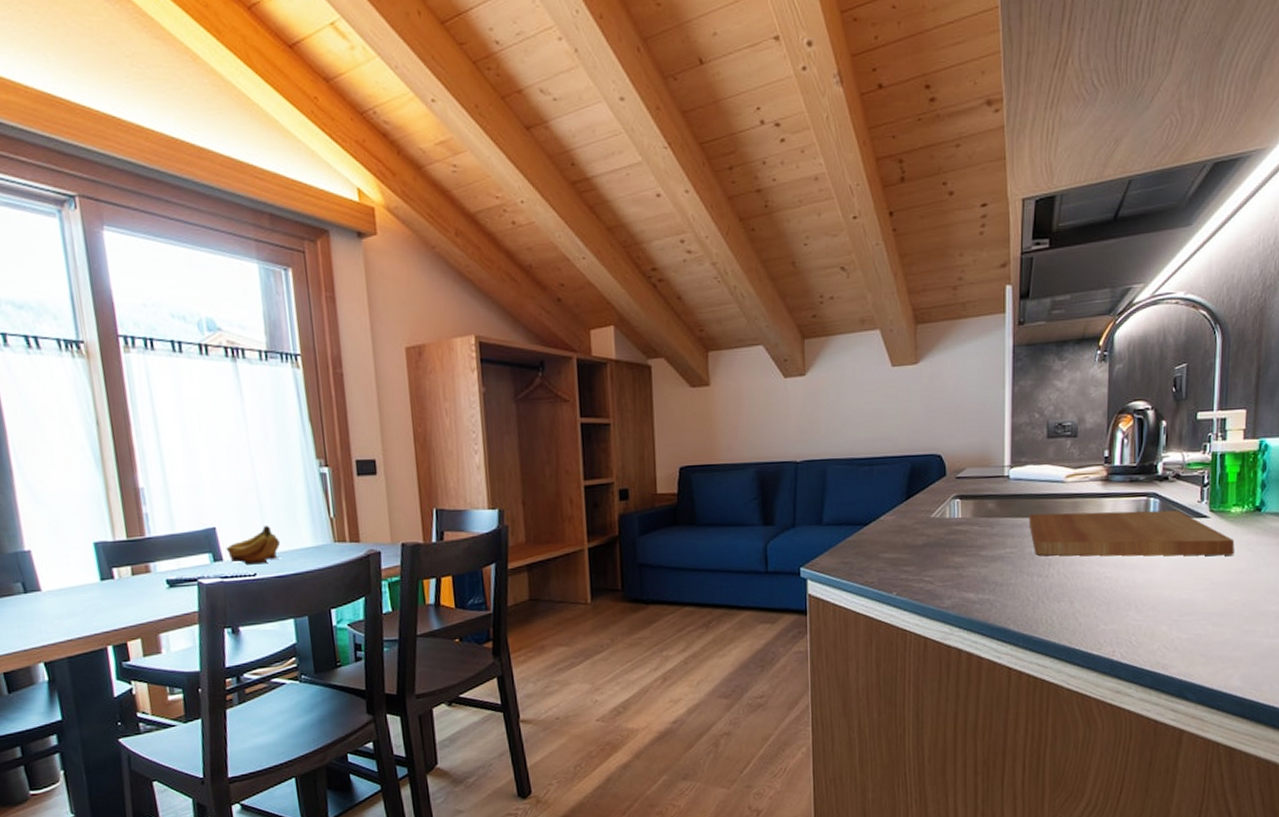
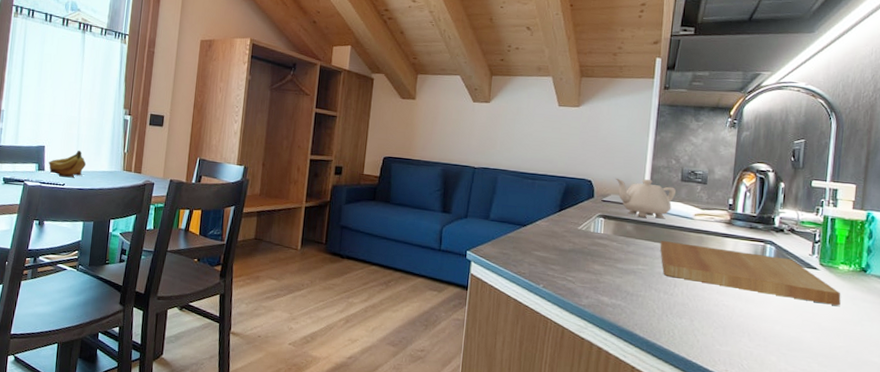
teapot: none [969,442,1043,490] -> present [615,177,677,219]

